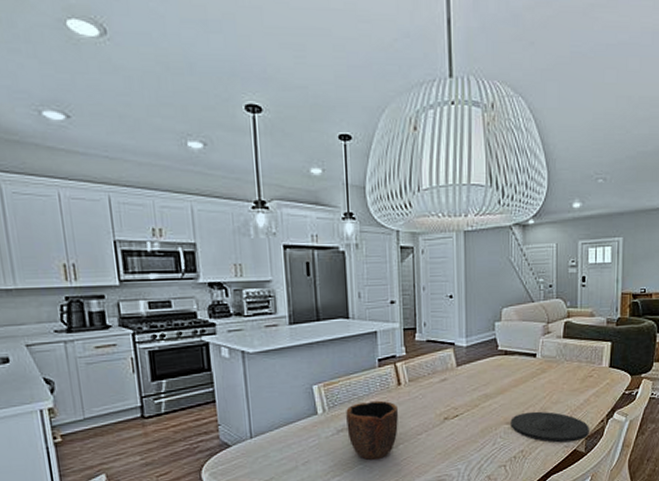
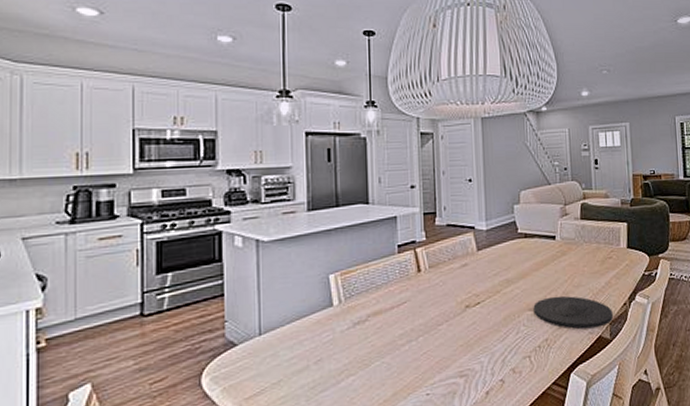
bowl: present [346,400,398,460] -> none [363,288,418,356]

